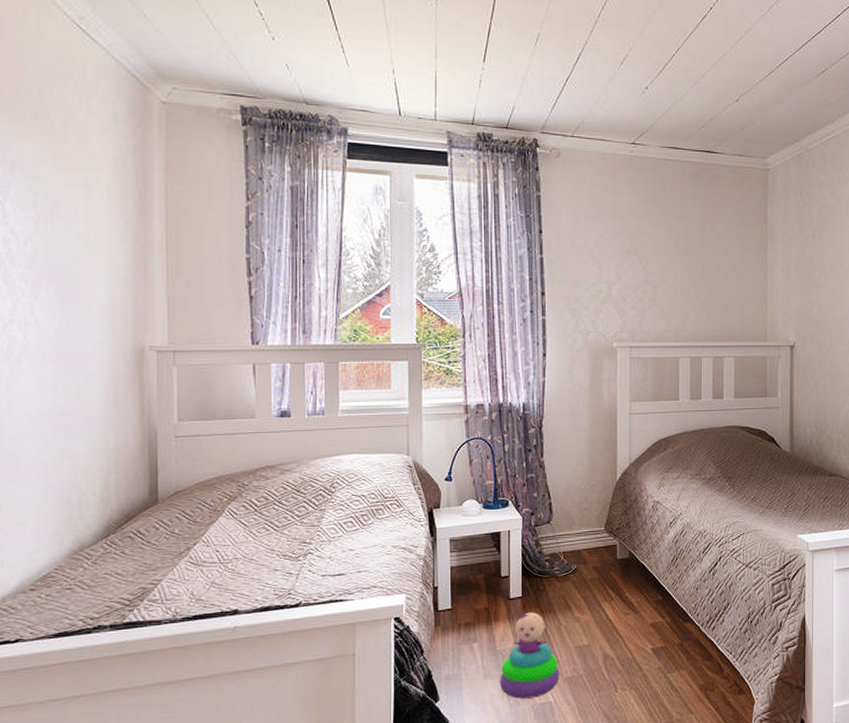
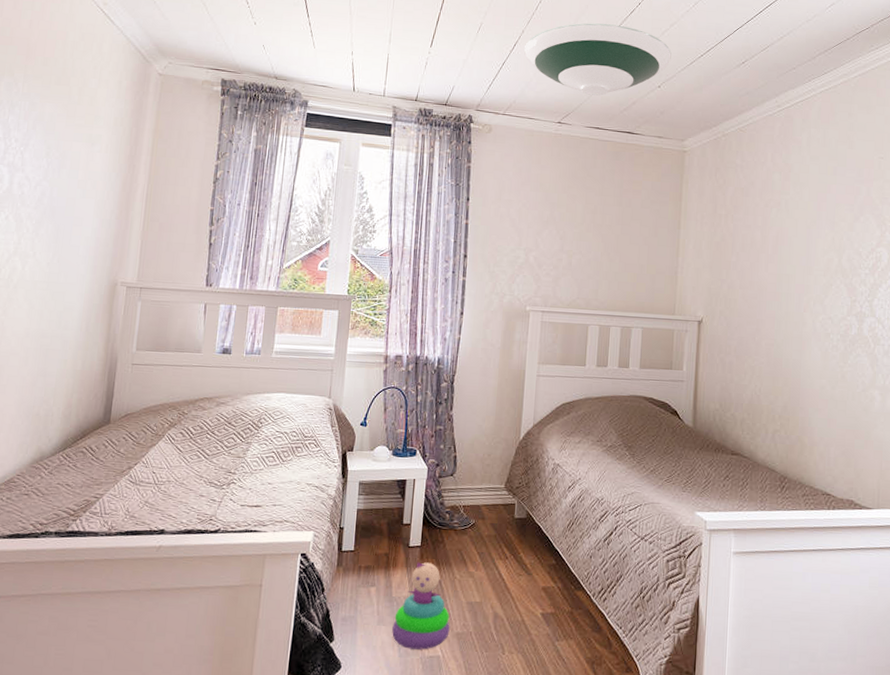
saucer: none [589,31,748,112] -> present [524,23,671,96]

